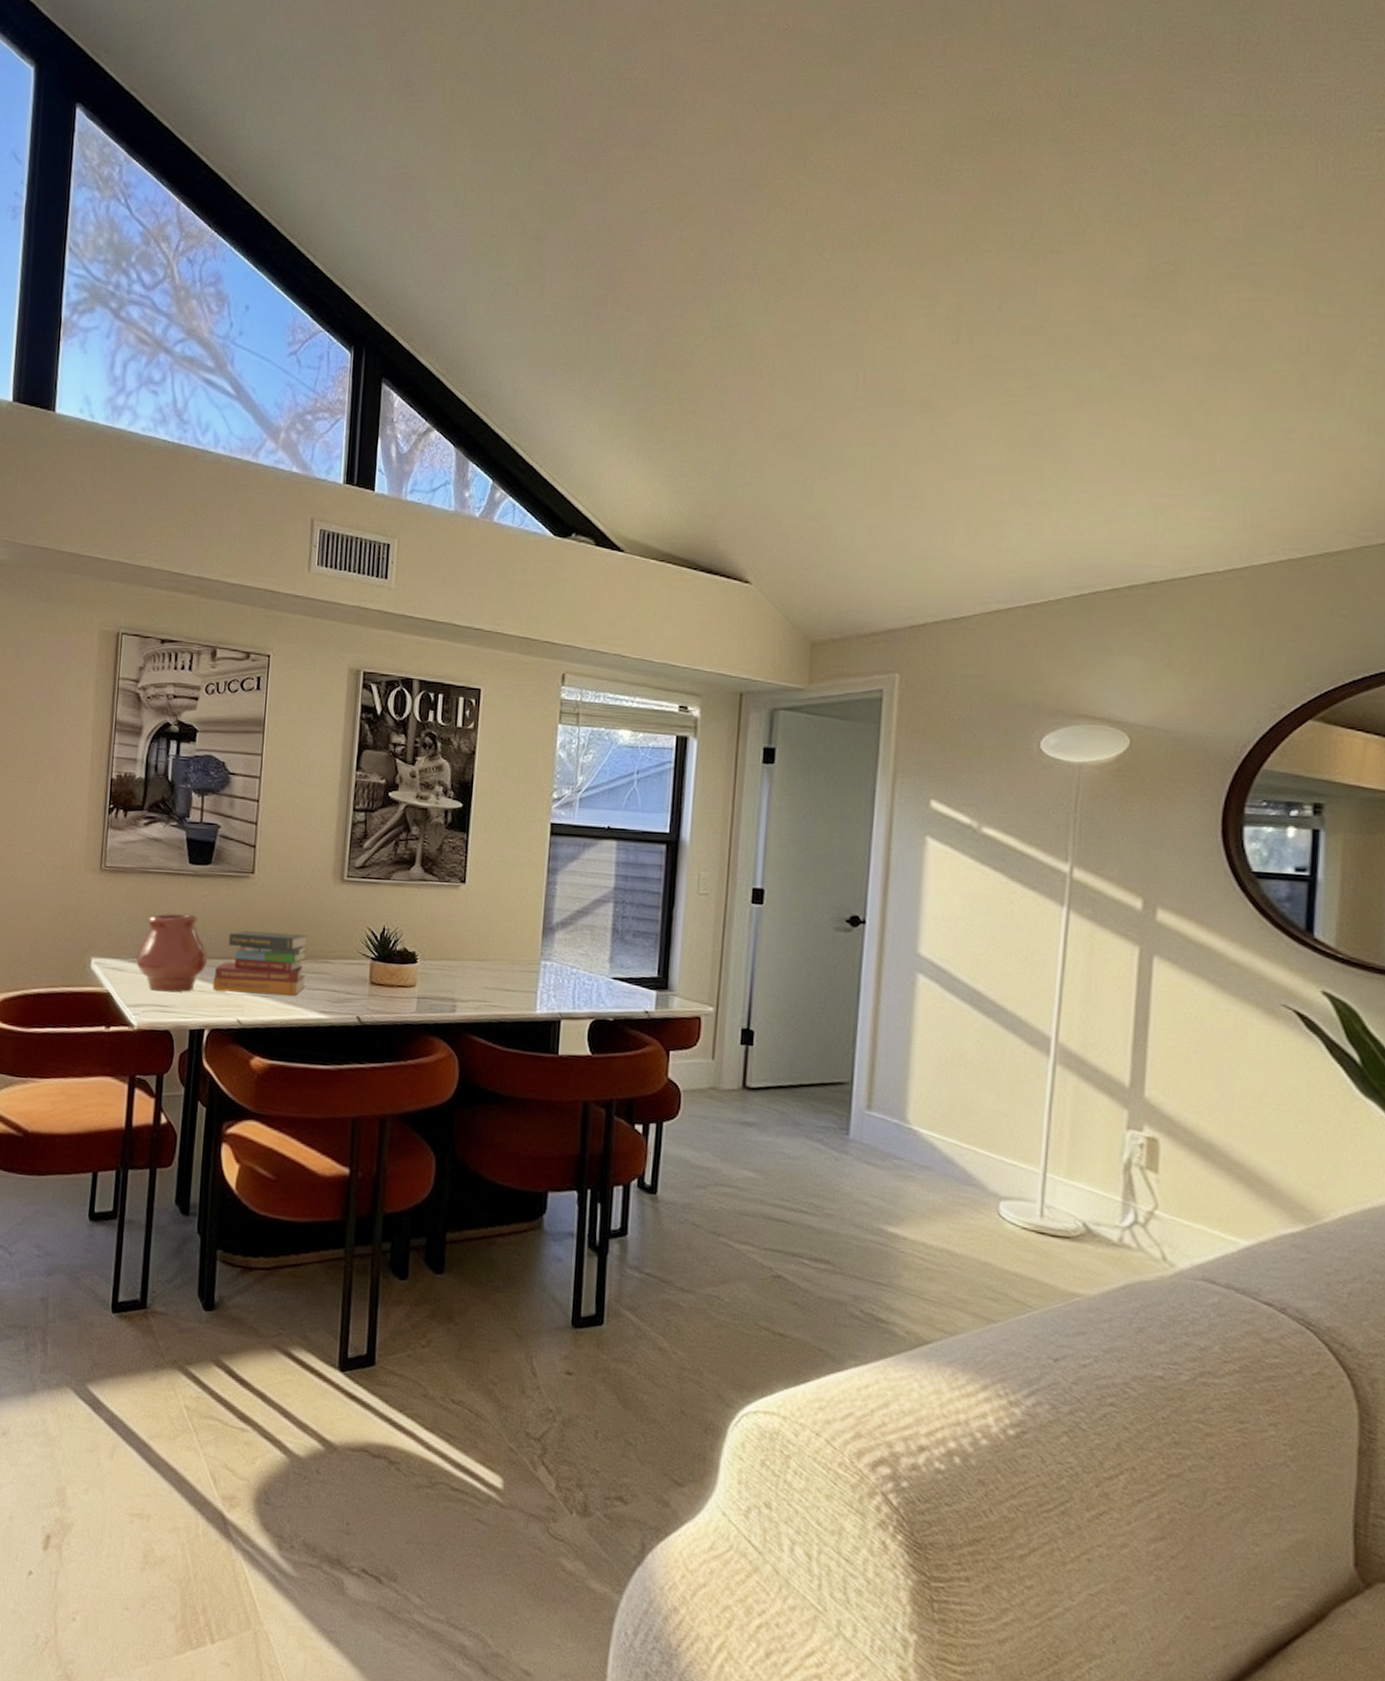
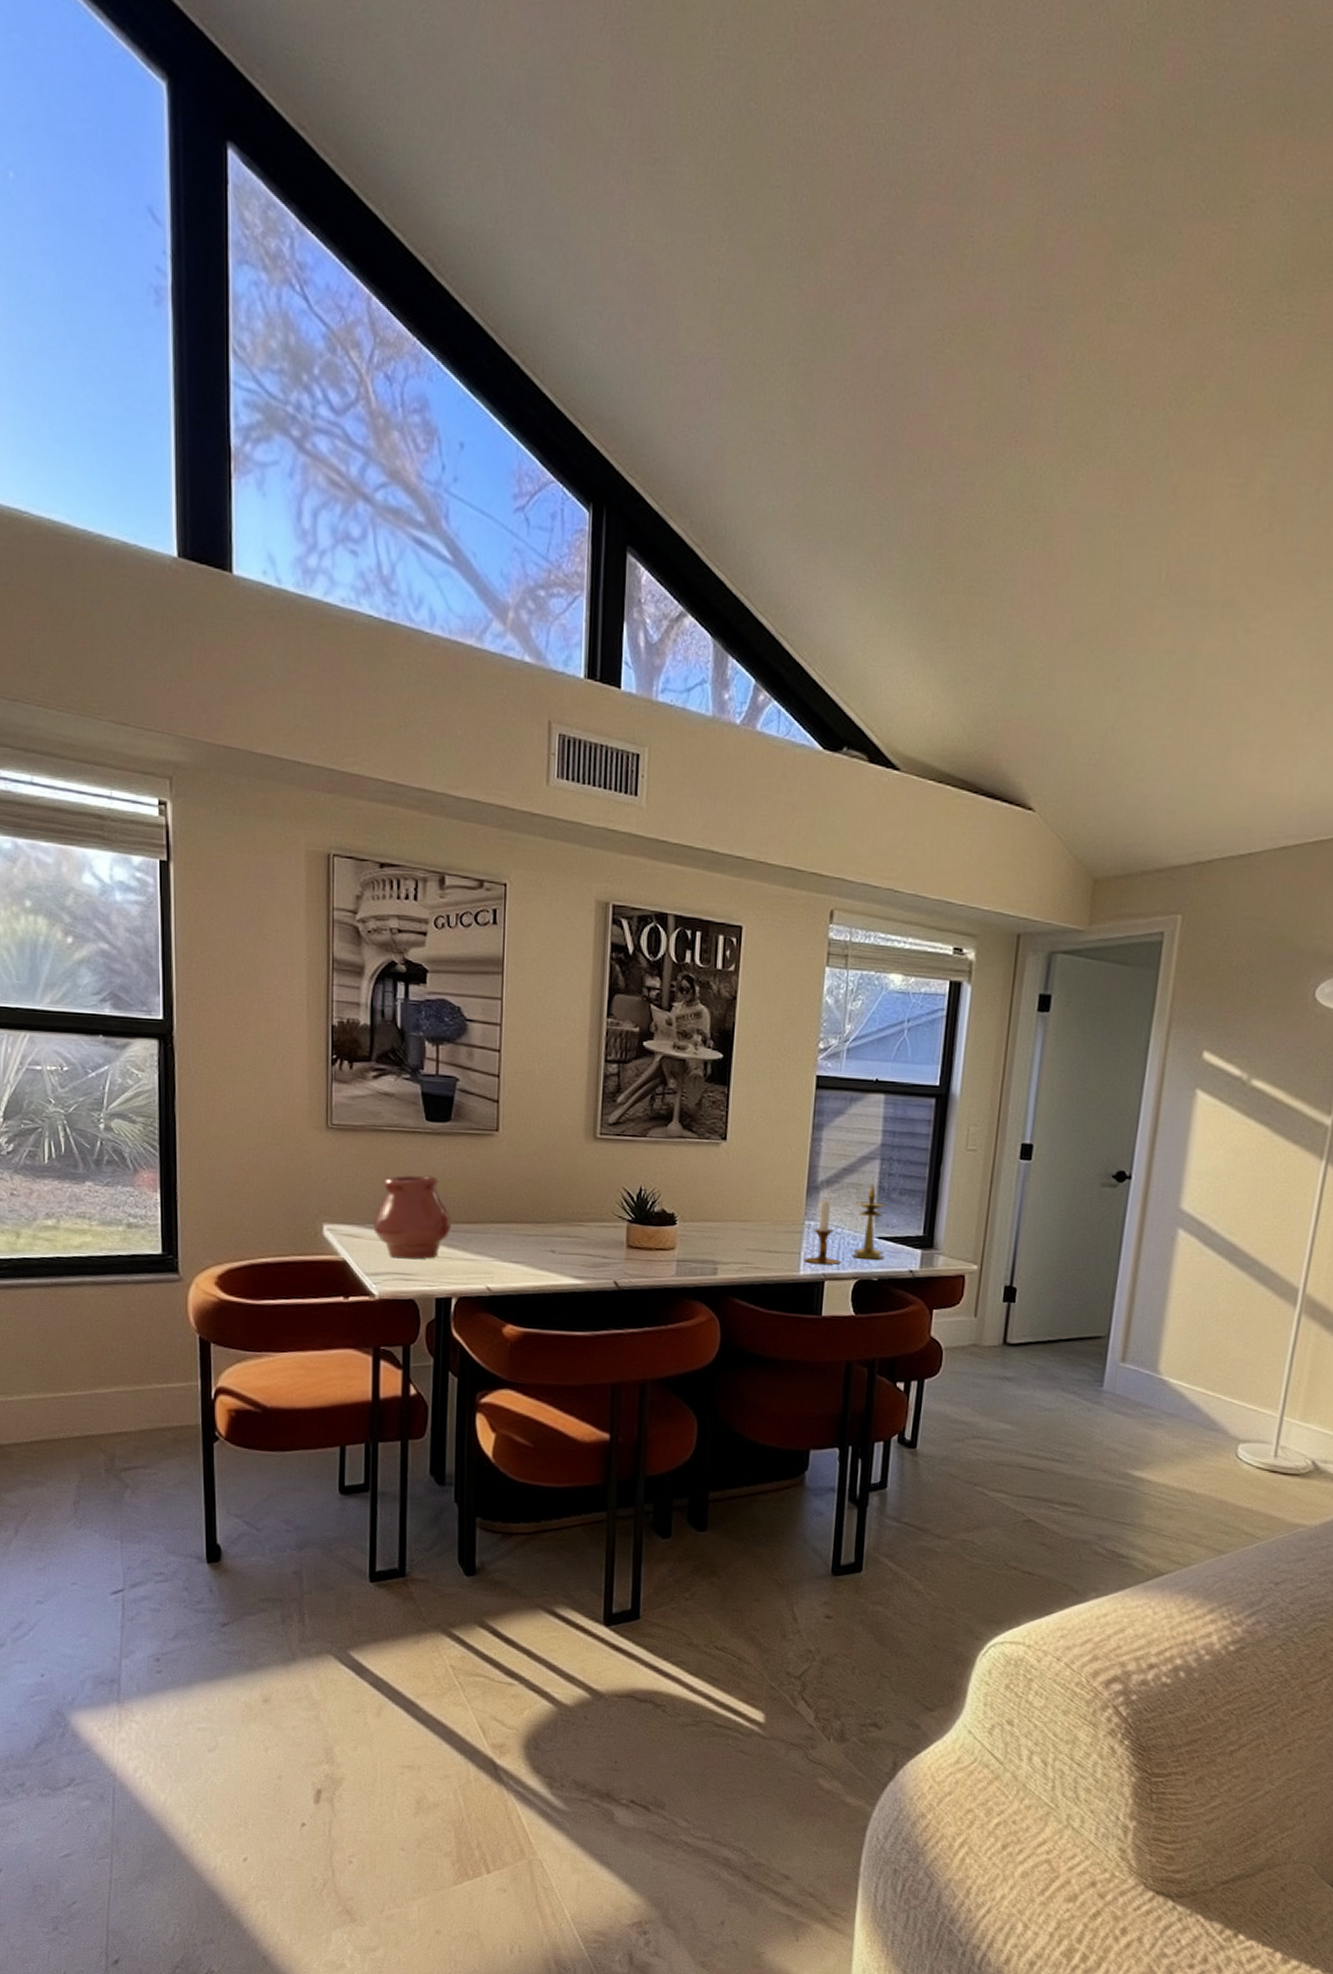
books: present [213,931,307,996] -> none [459,1193,559,1261]
candlestick: none [540,941,576,1004] -> present [803,1200,841,1265]
candlestick: none [587,926,622,1000] -> present [852,1184,888,1260]

